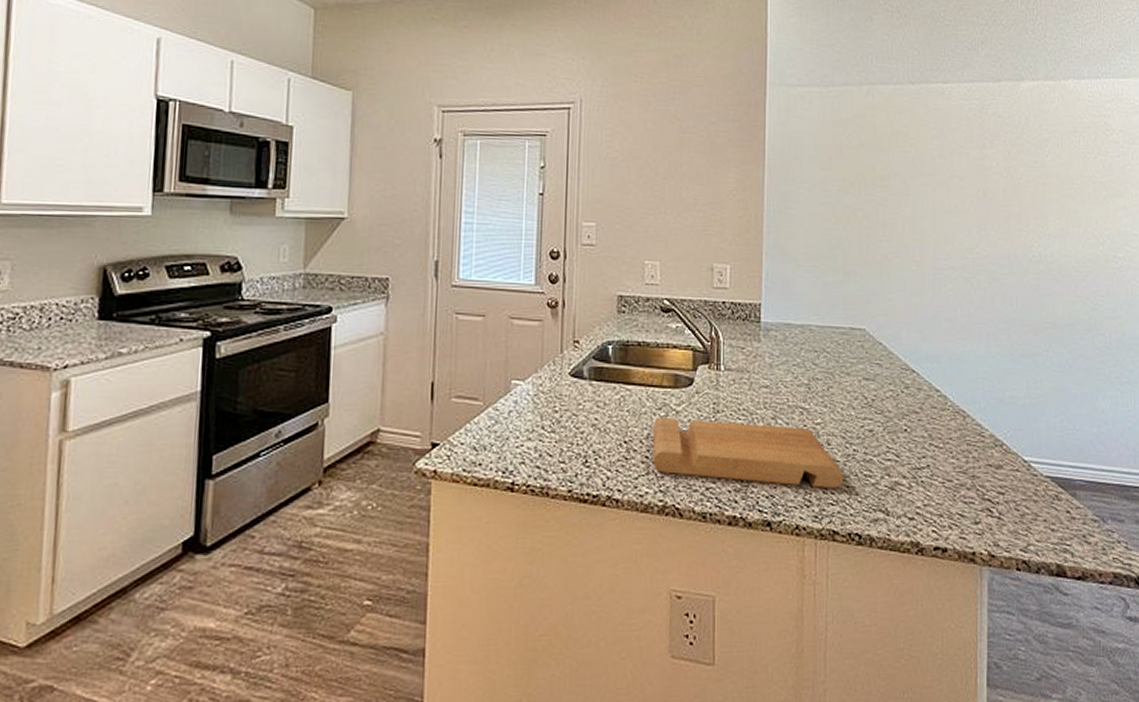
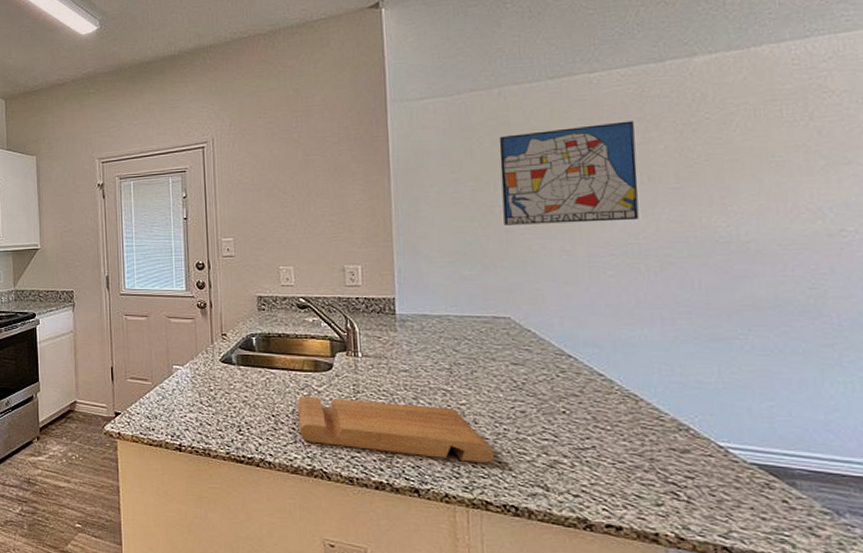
wall art: none [865,135,975,235] -> present [499,121,639,225]

